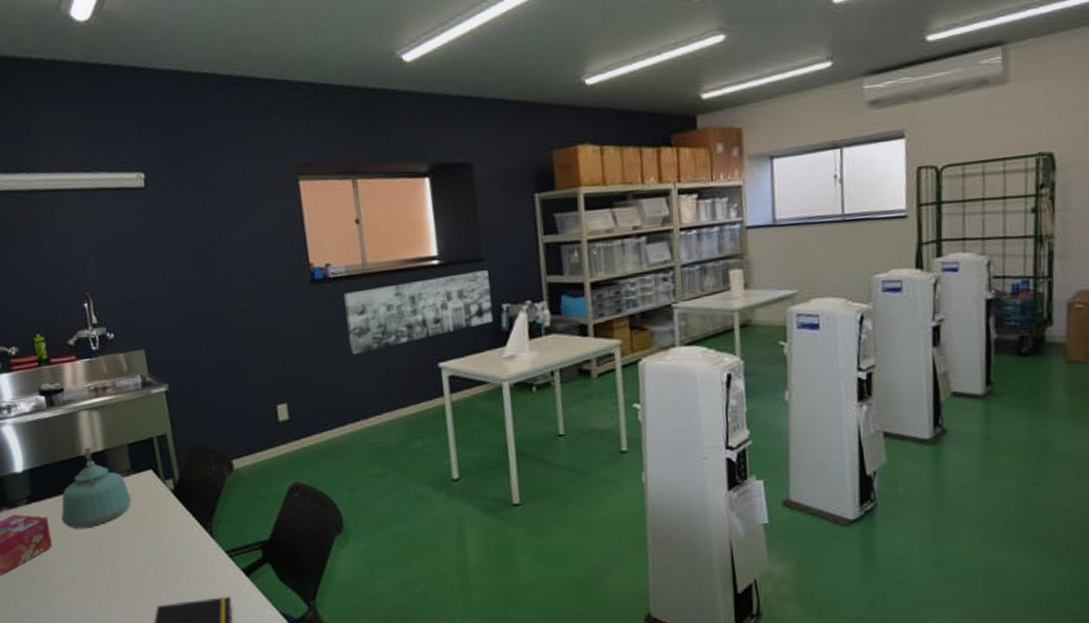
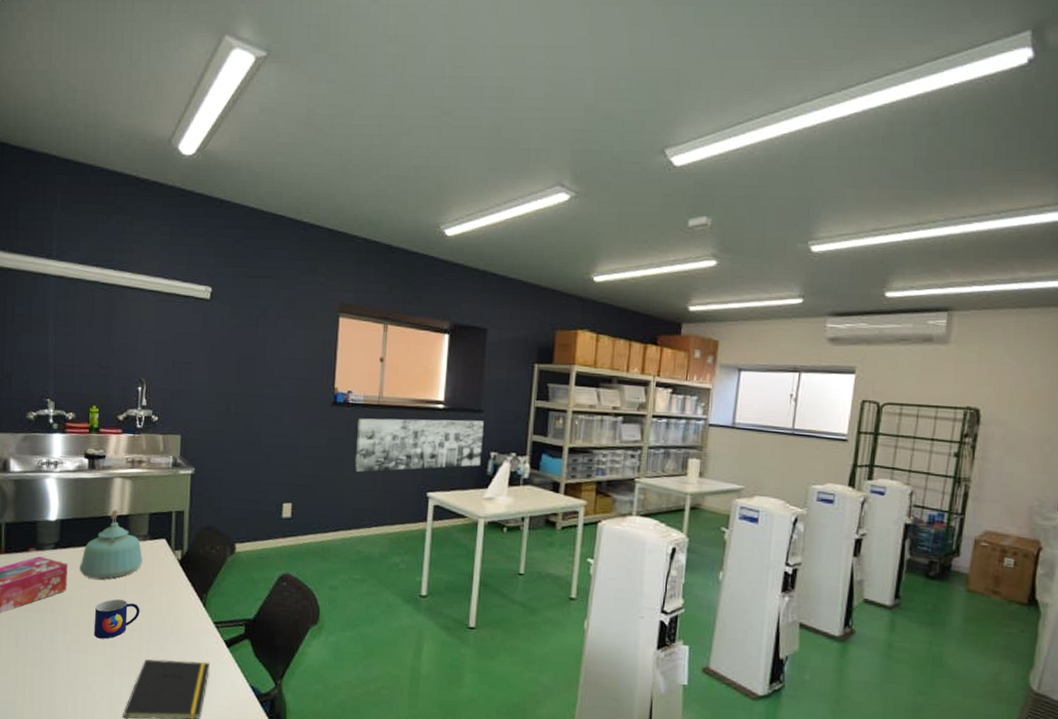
mug: none [89,544,141,593] -> present [93,598,140,639]

